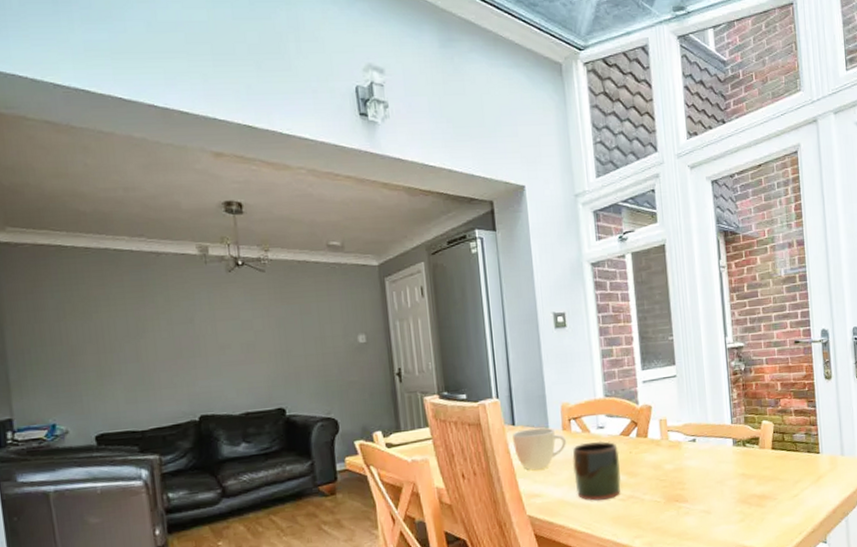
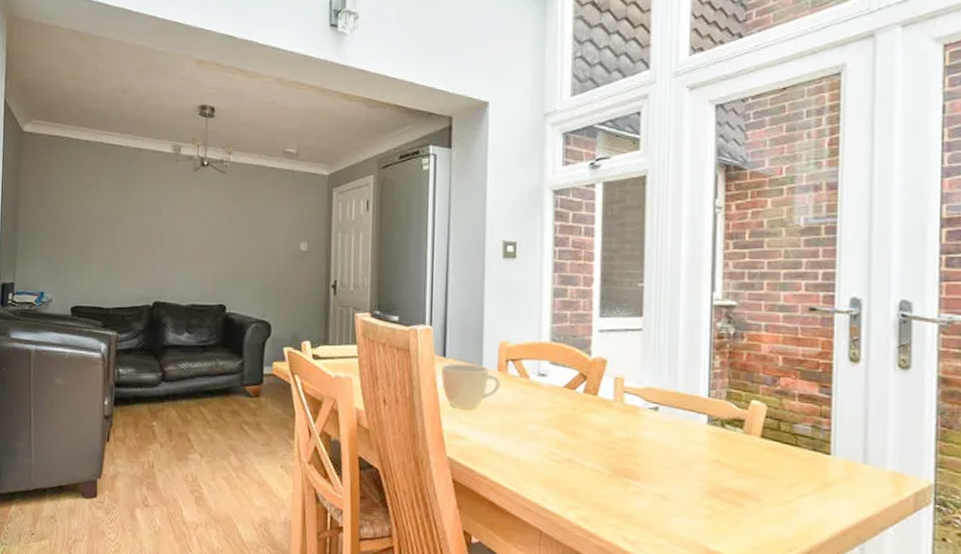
mug: present [572,440,622,500] -> none [503,388,561,457]

